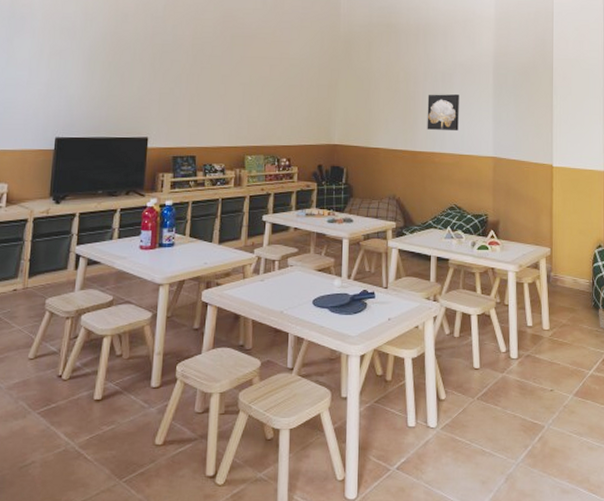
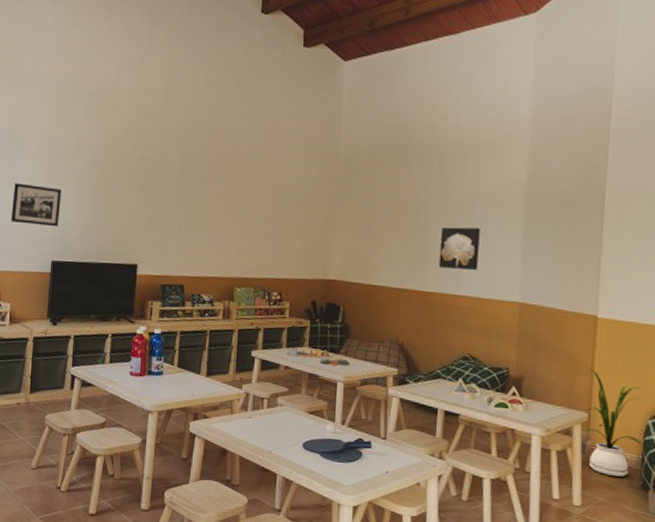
picture frame: none [10,59,68,103] -> present [10,183,62,227]
house plant: none [545,207,592,300] -> present [584,365,643,477]

